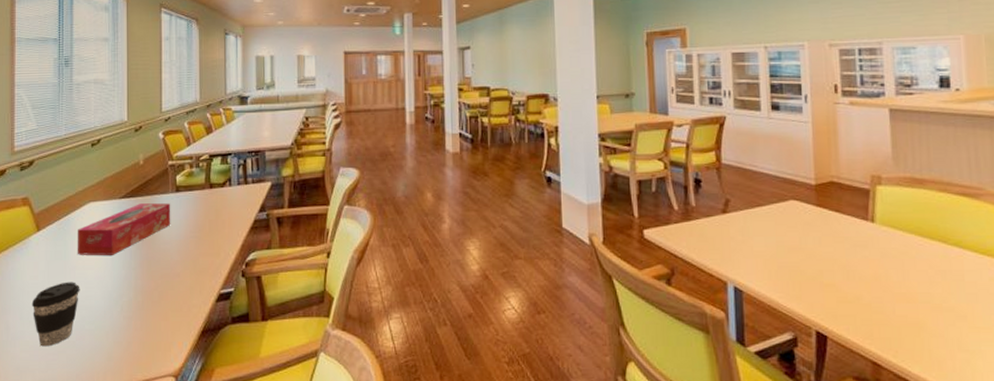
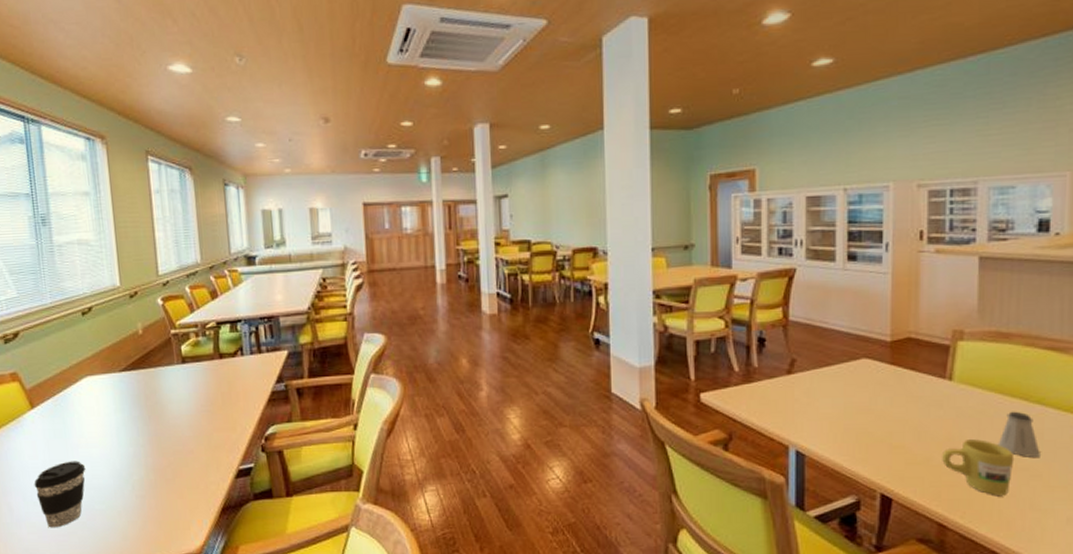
tissue box: present [77,203,171,255] -> none [76,376,180,433]
mug: none [871,280,939,336] -> present [942,439,1015,497]
saltshaker: none [922,253,963,298] -> present [998,411,1040,457]

